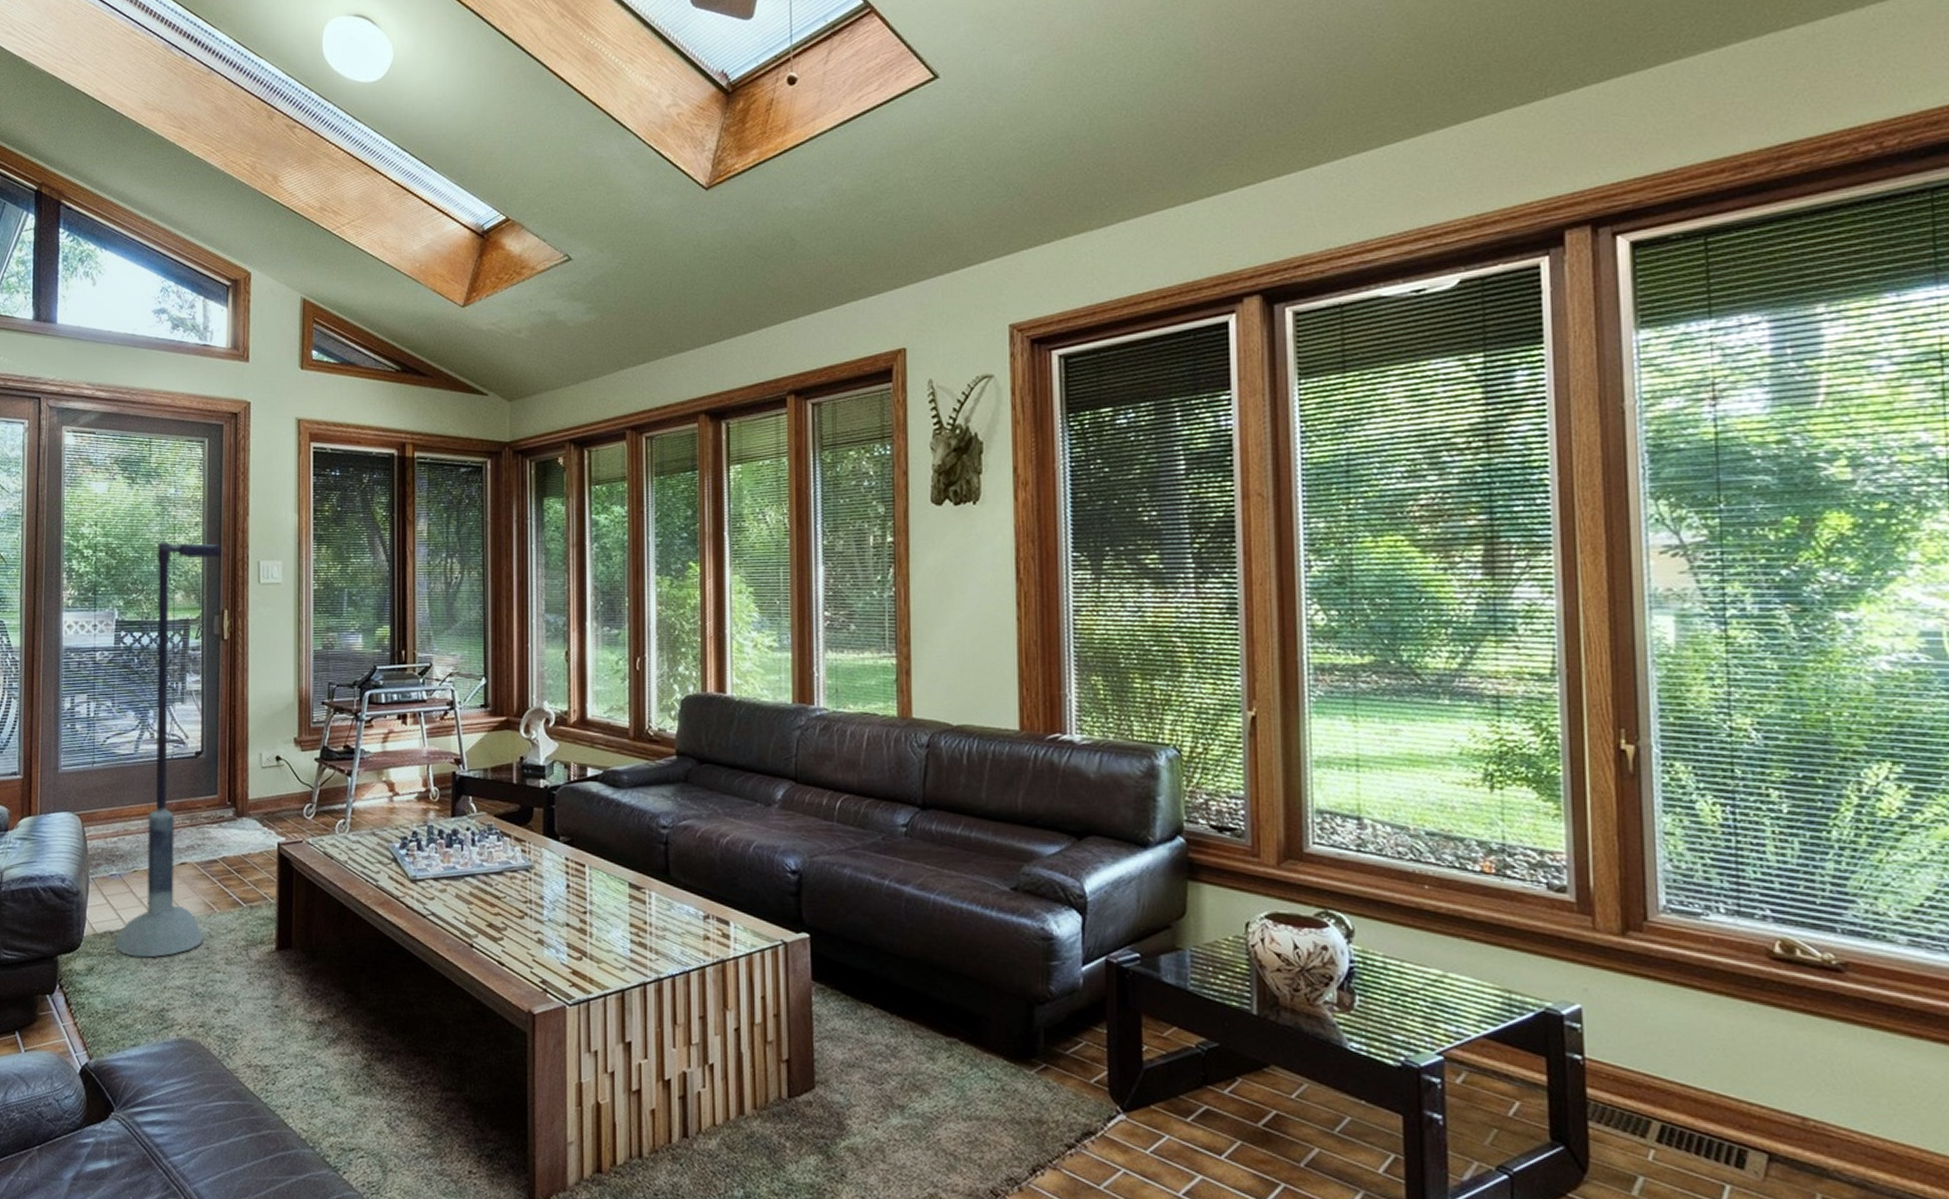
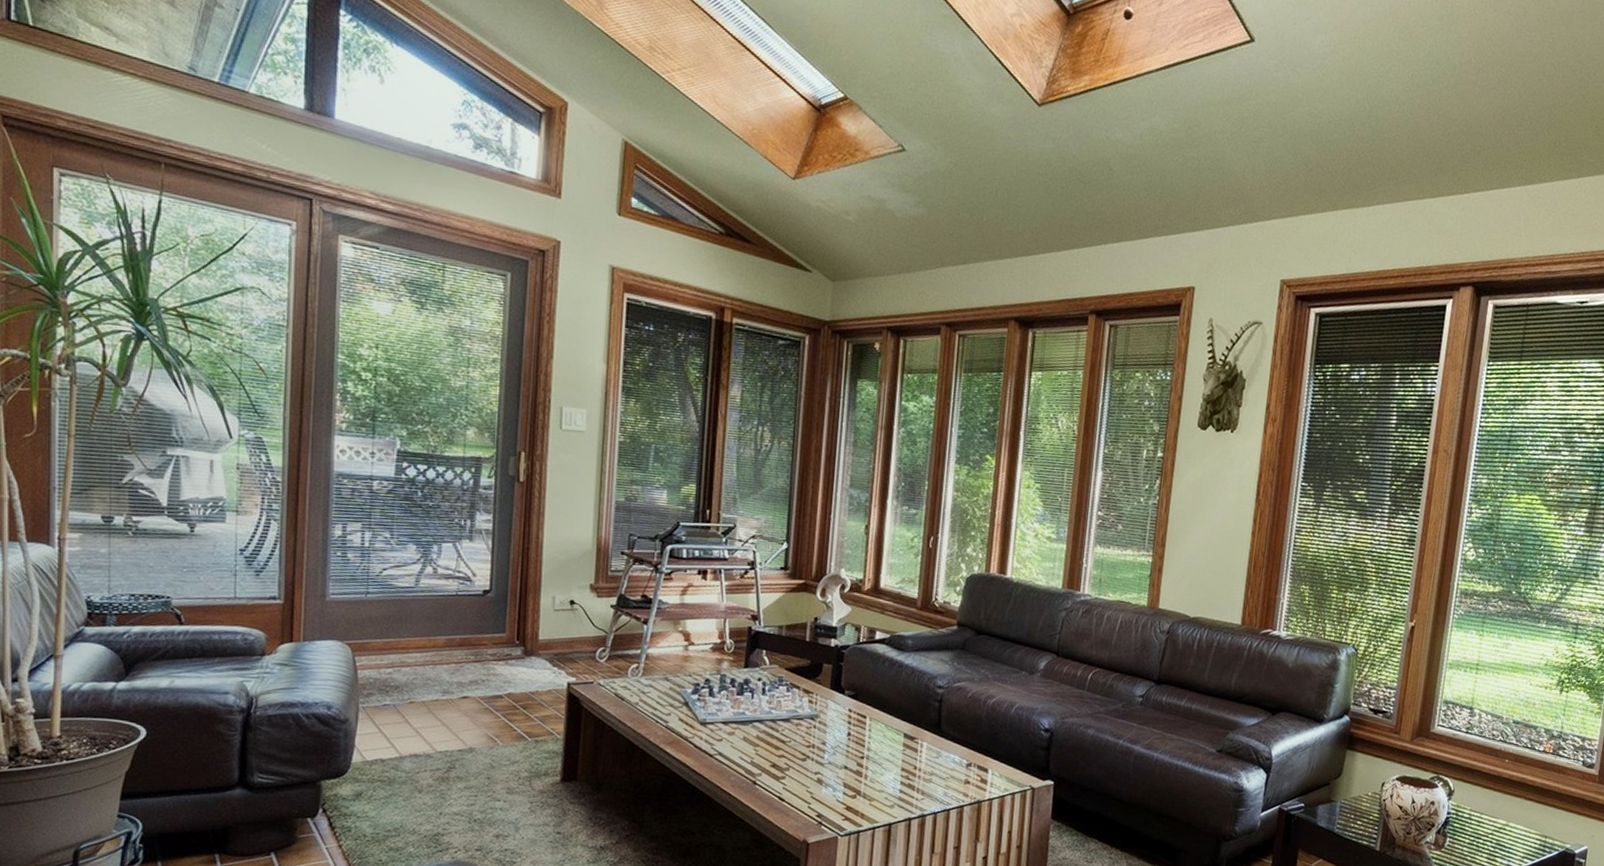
floor lamp: present [114,542,222,958] -> none [386,374,521,786]

